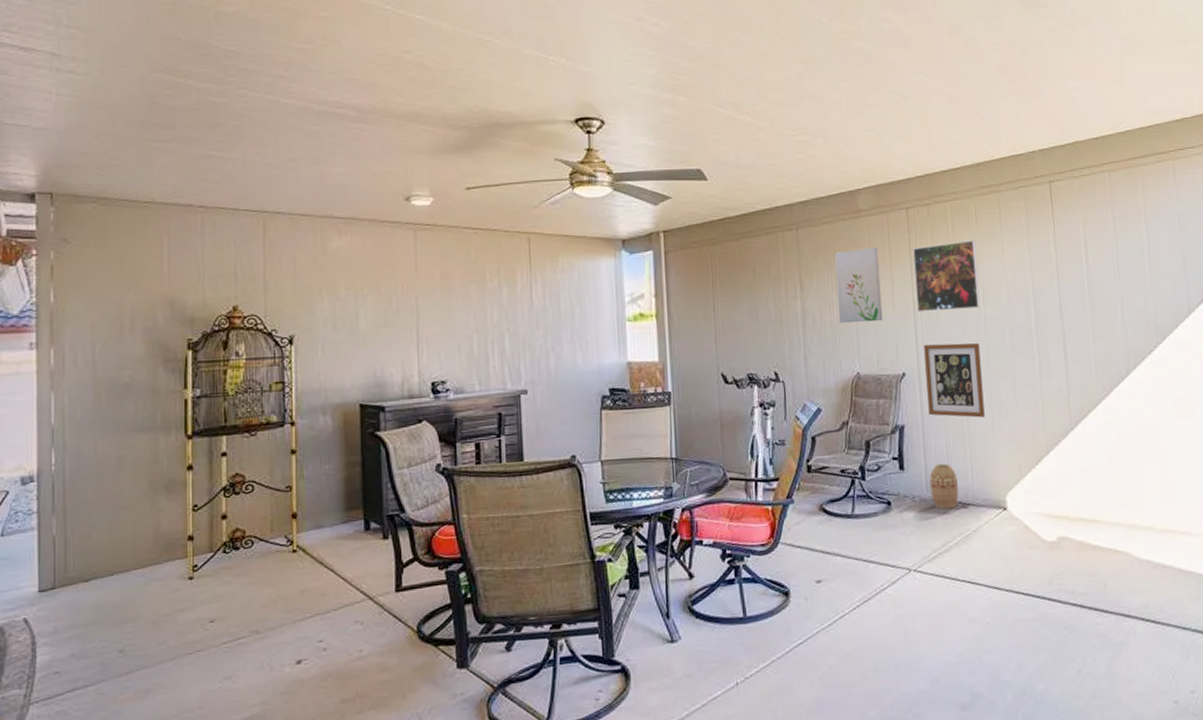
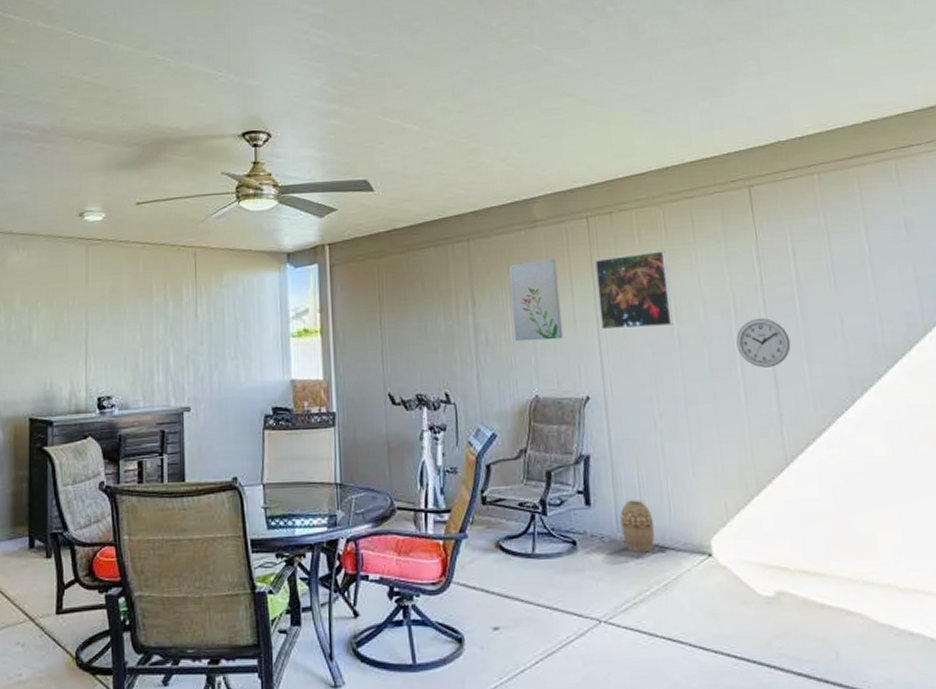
wall art: present [924,342,985,418] -> none [610,364,683,449]
wall clock: none [1033,300,1080,345] -> present [736,317,791,368]

